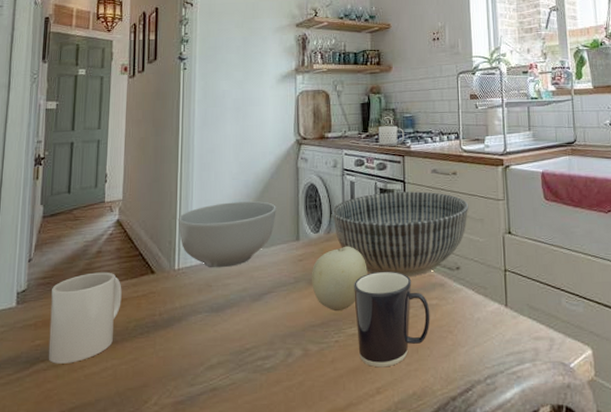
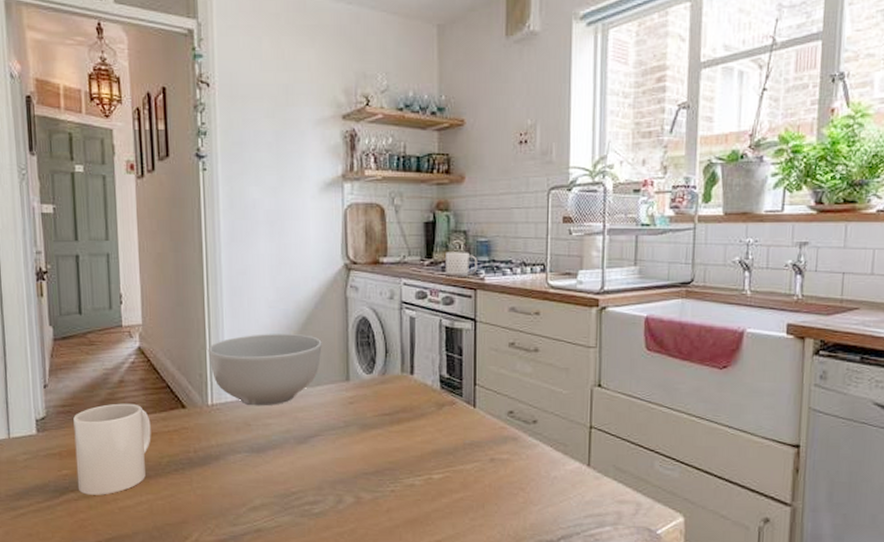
fruit: present [312,246,368,312] -> none [364,390,429,460]
bowl: present [332,191,469,277] -> none [388,332,553,428]
mug: present [354,271,430,368] -> none [413,420,500,521]

